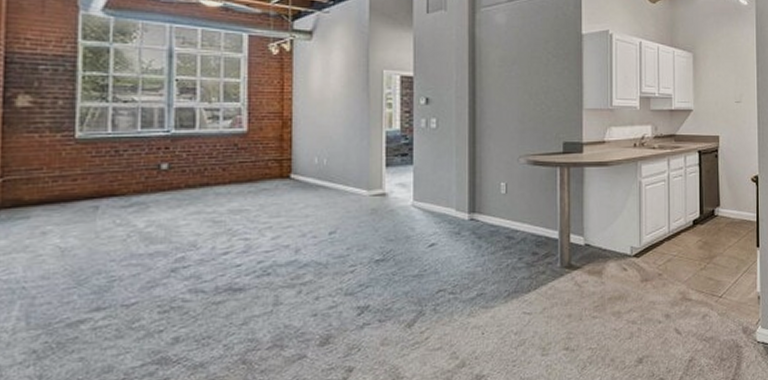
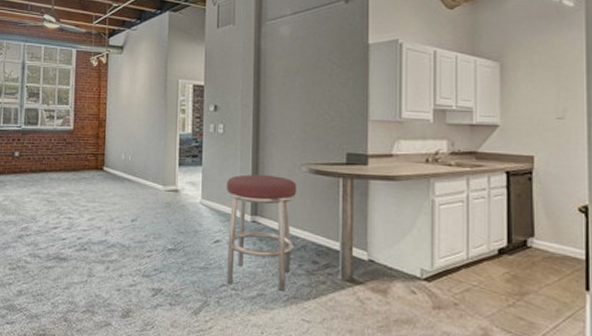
bar stool: none [441,170,516,288] -> present [226,174,297,291]

